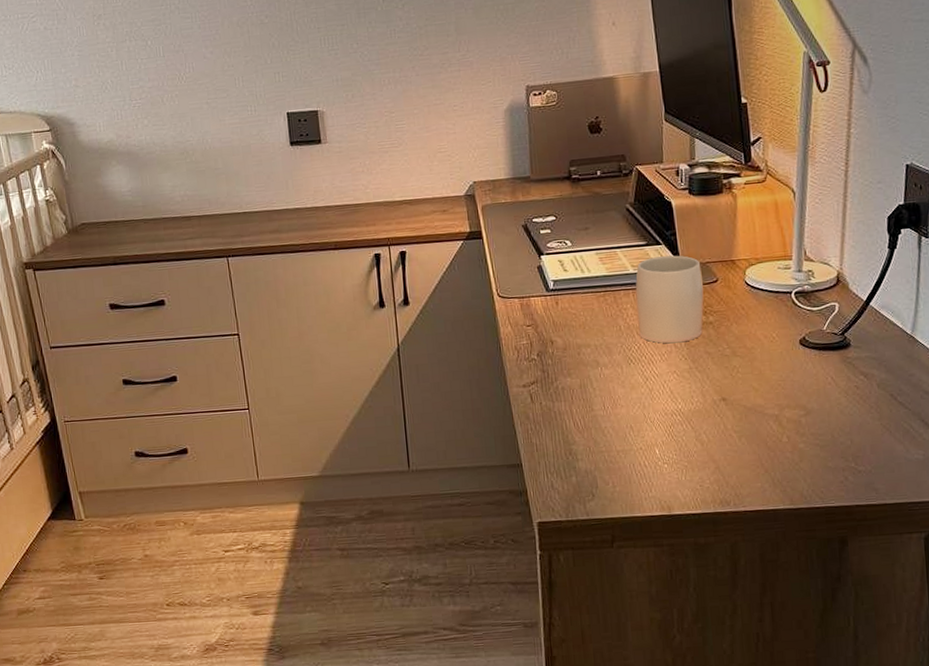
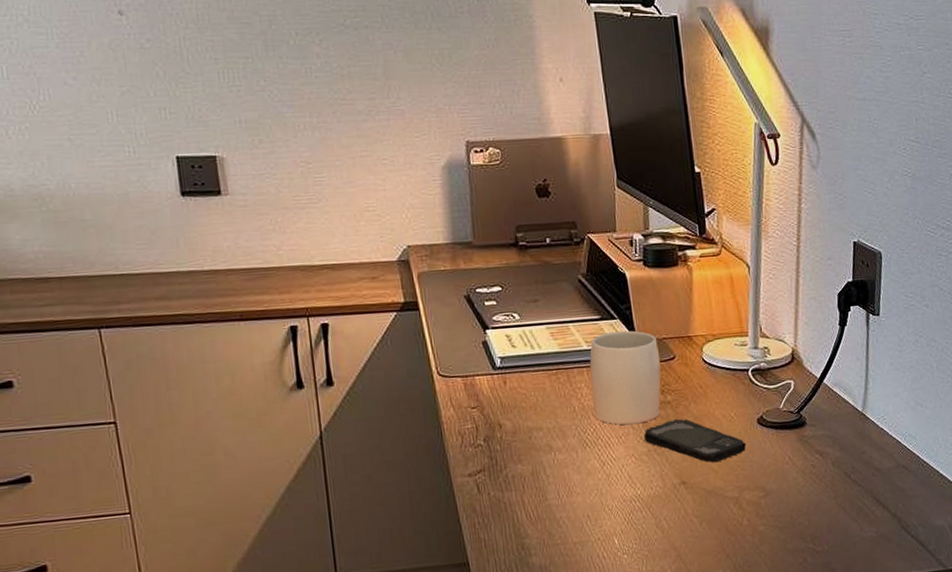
phone: none [685,338,788,381] -> present [643,418,747,463]

